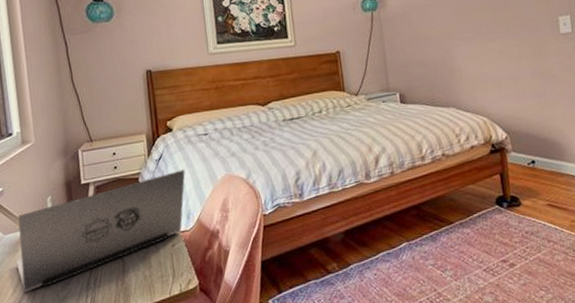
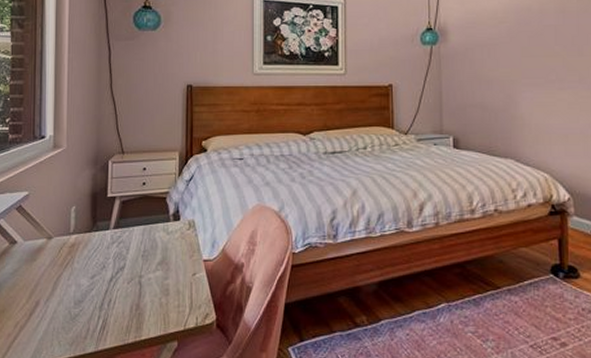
laptop: present [15,169,185,292] -> none [32,194,215,304]

